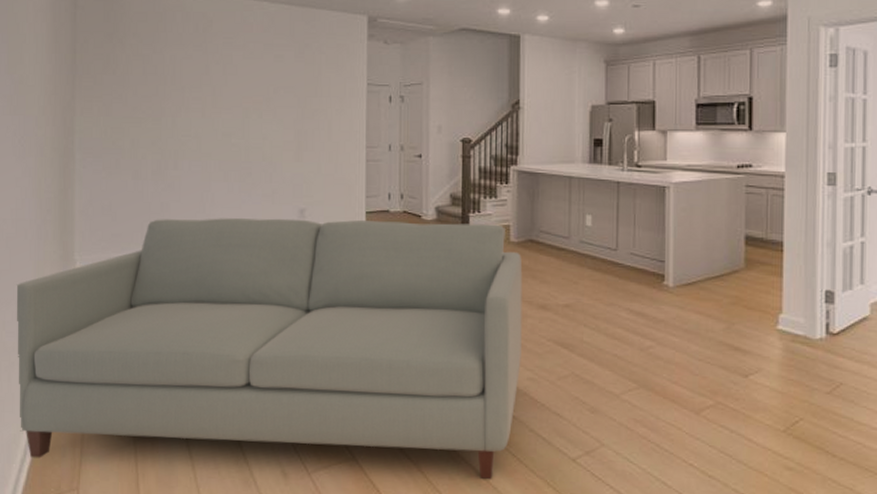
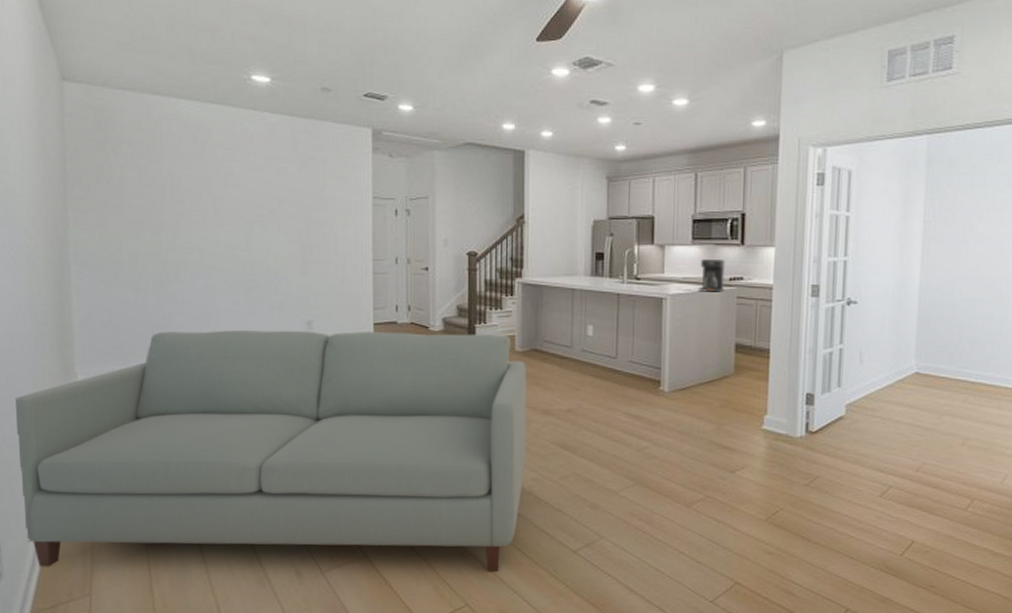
coffee maker: none [703,146,732,181] -> present [698,259,725,292]

